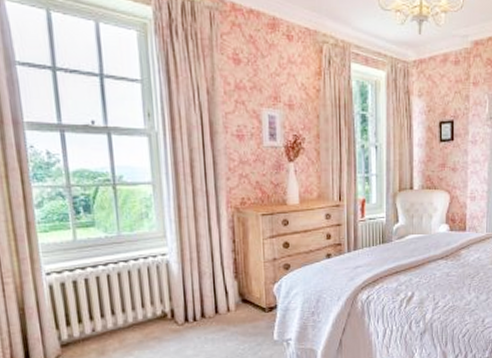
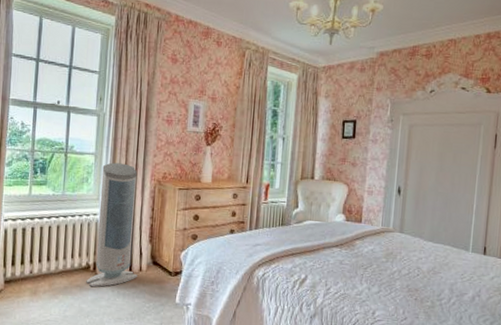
air purifier: none [164,191,226,336] -> present [86,162,138,287]

